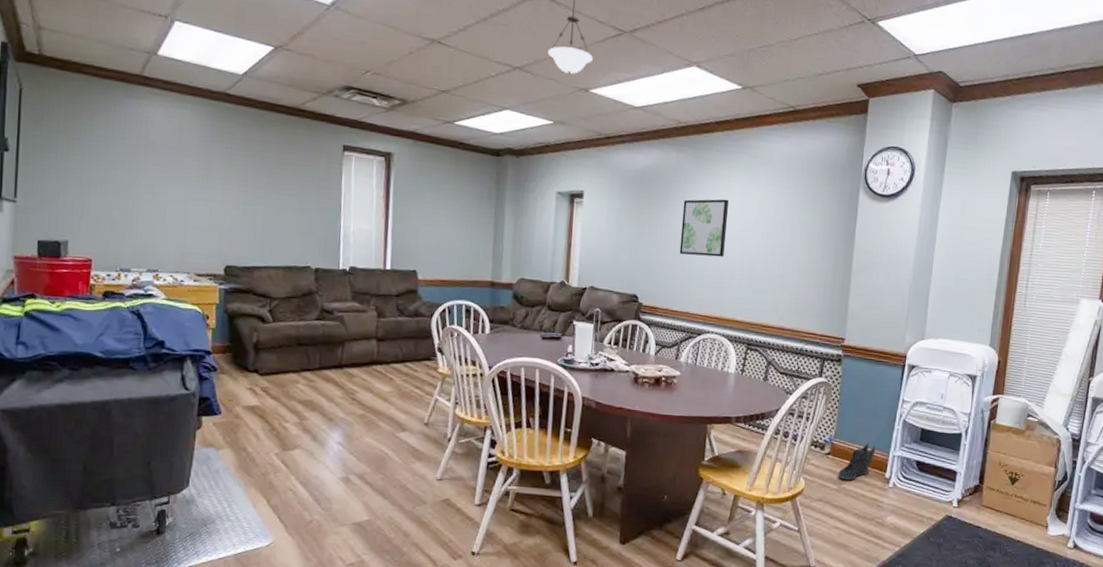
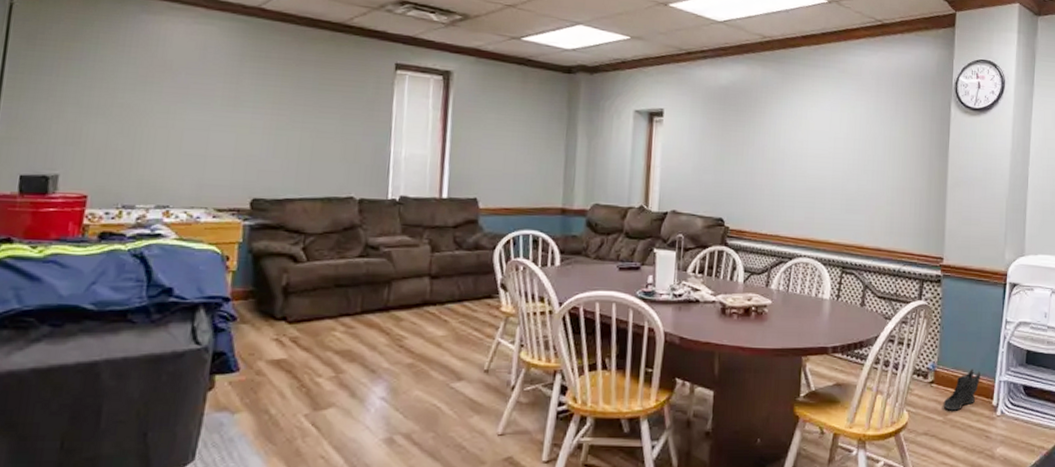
wall art: present [679,199,730,257] -> none [767,115,819,176]

